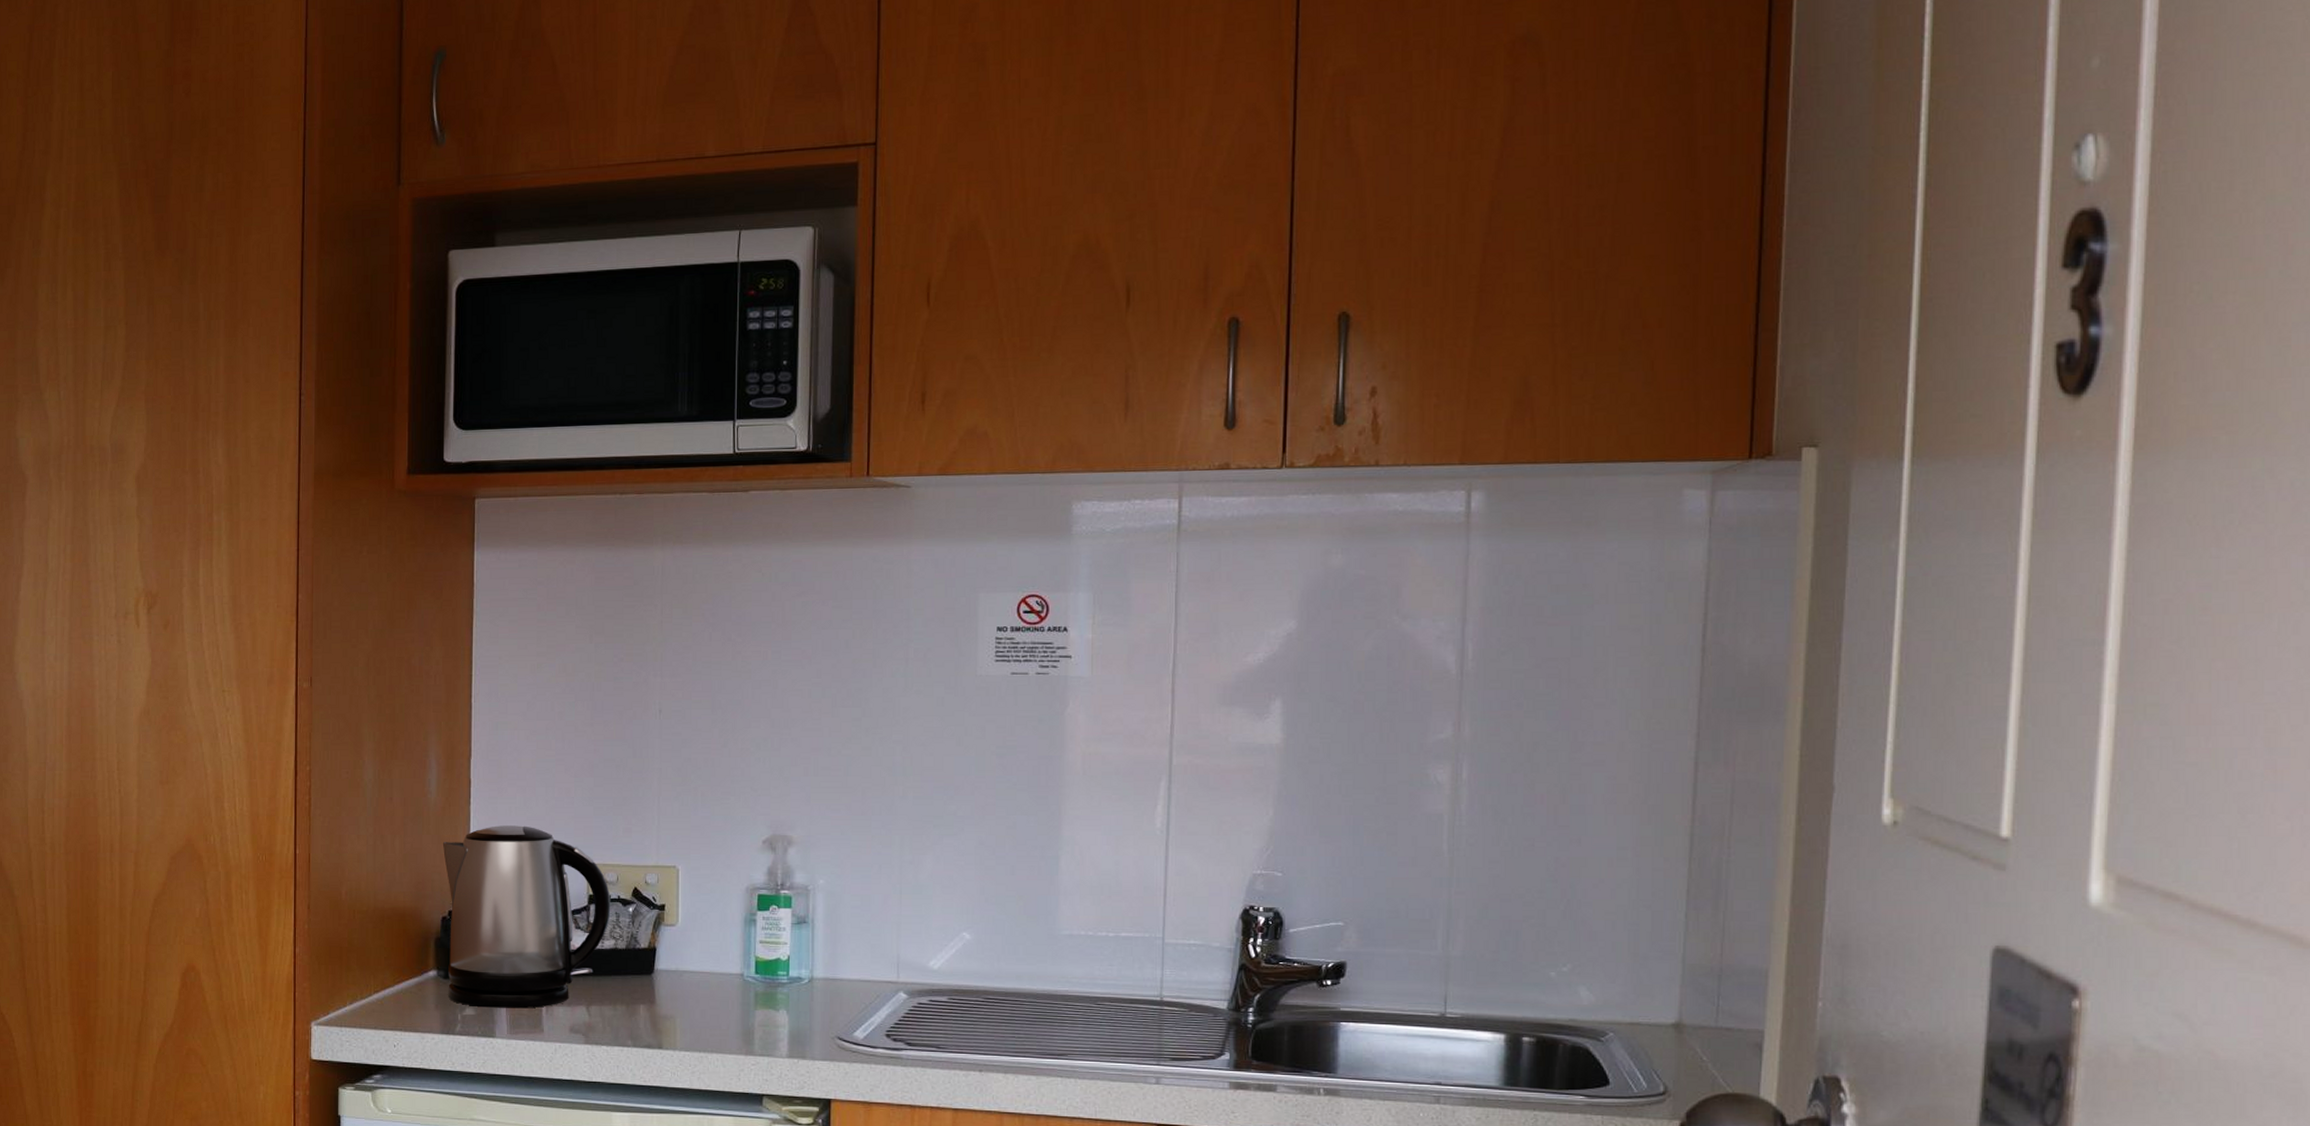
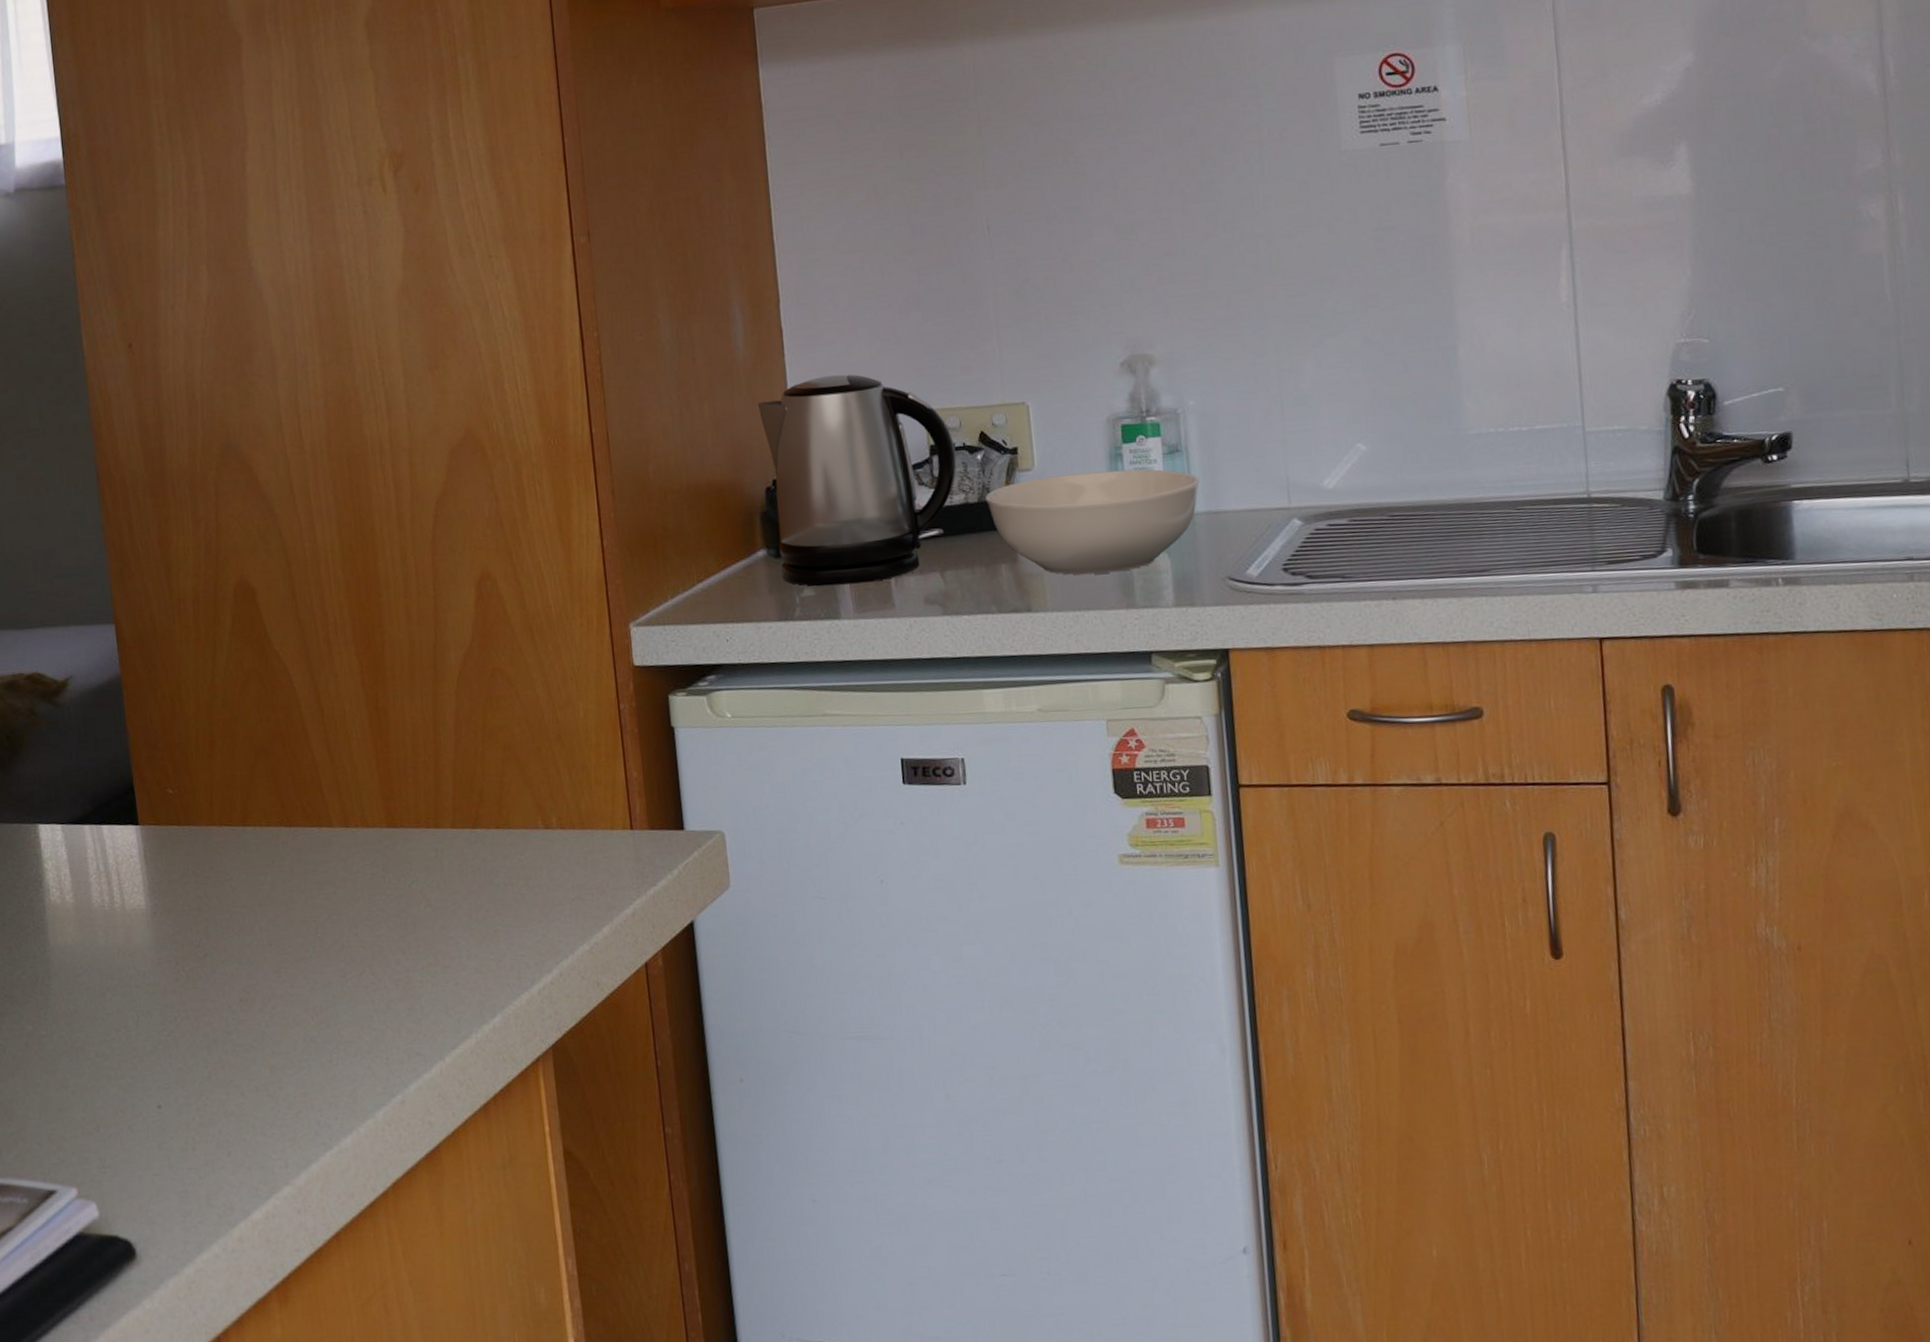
bowl: none [632,933,821,1022] -> present [985,469,1200,575]

